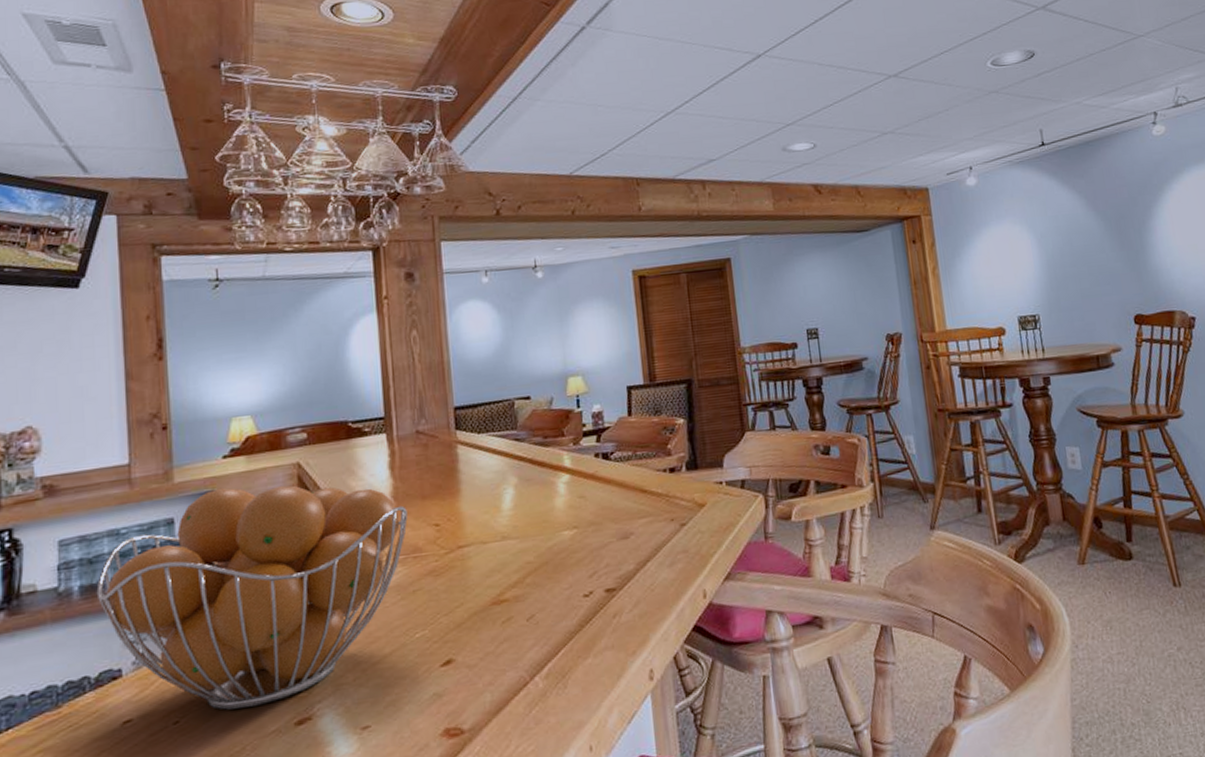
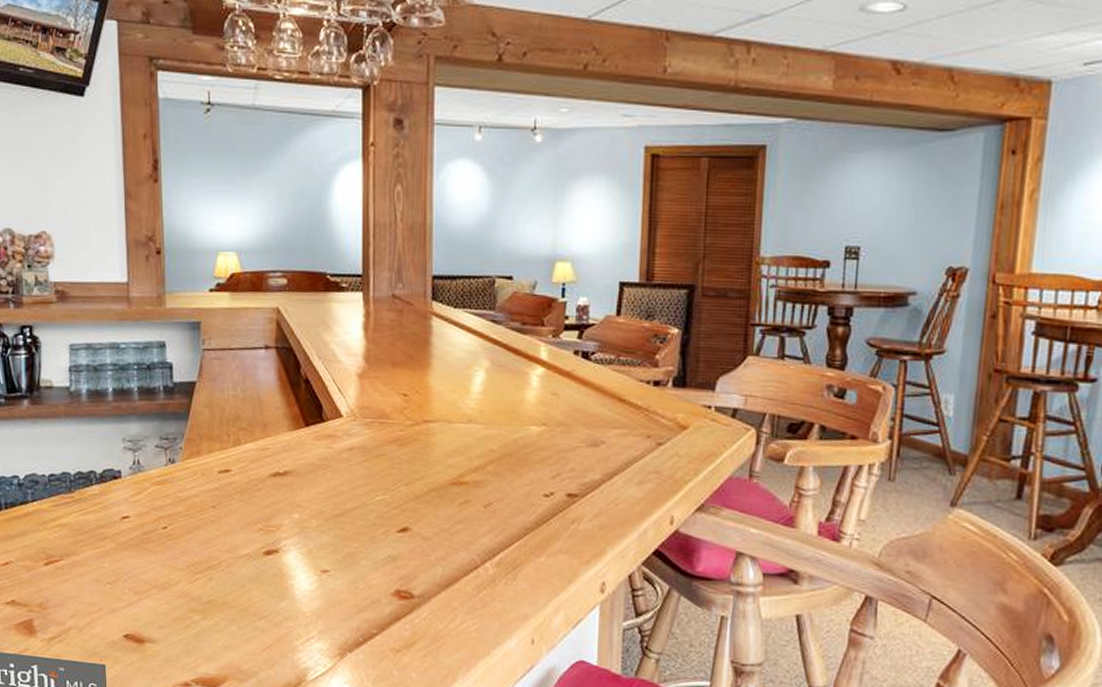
fruit basket: present [96,485,408,710] -> none [100,320,377,530]

